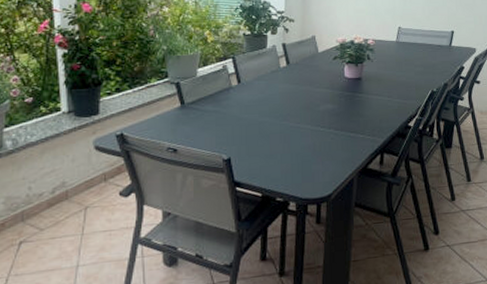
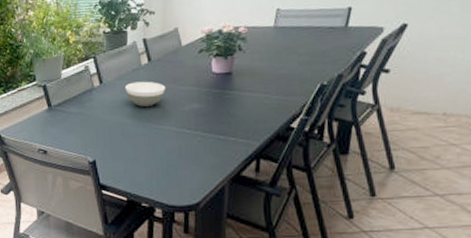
bowl: none [263,82,303,106] -> present [125,81,166,107]

